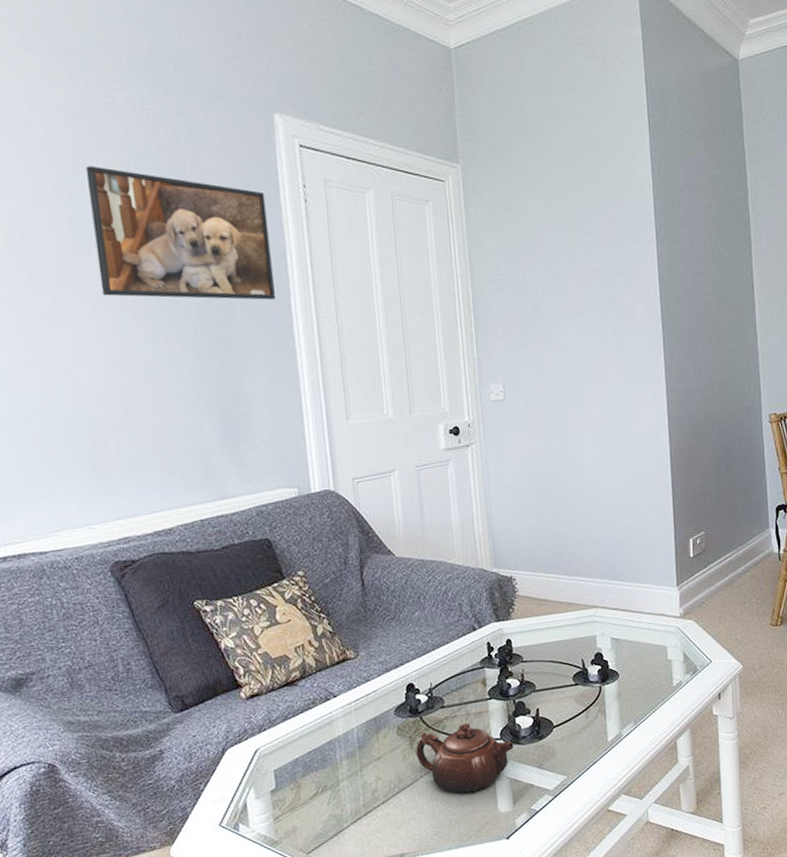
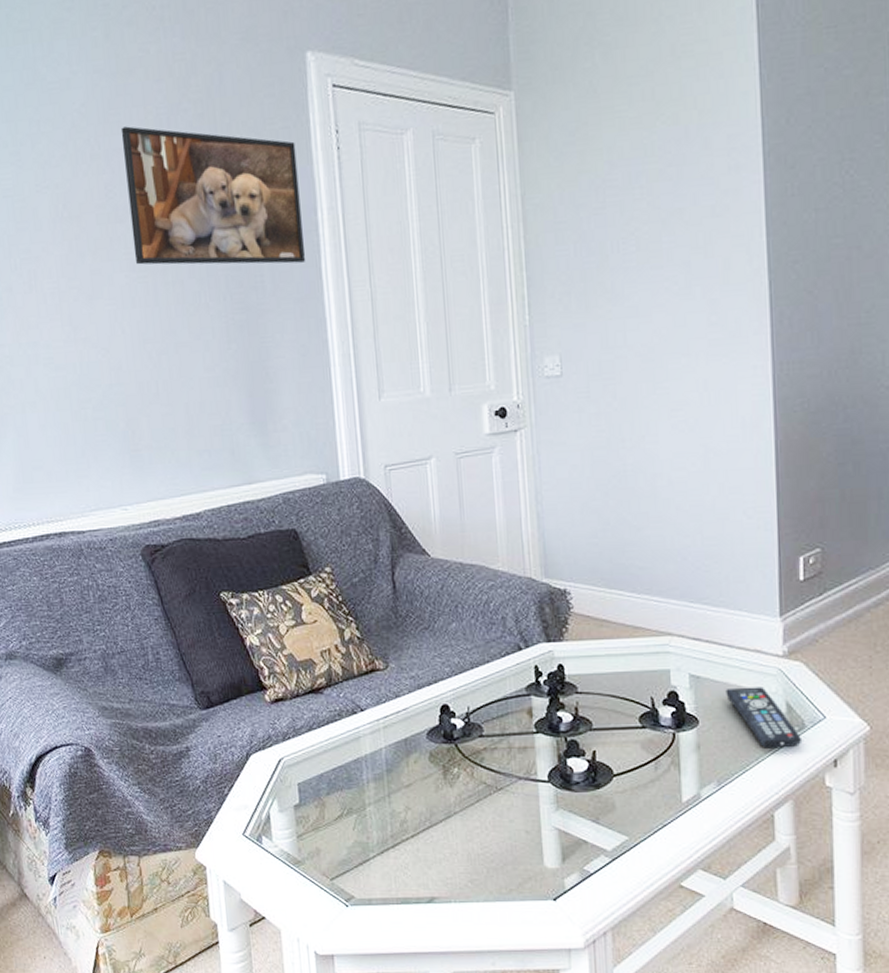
teapot: present [416,723,514,794] -> none [450,758,564,841]
remote control: none [638,642,696,691] -> present [725,687,803,749]

